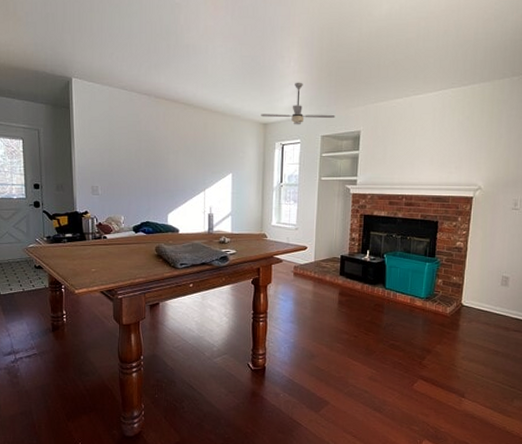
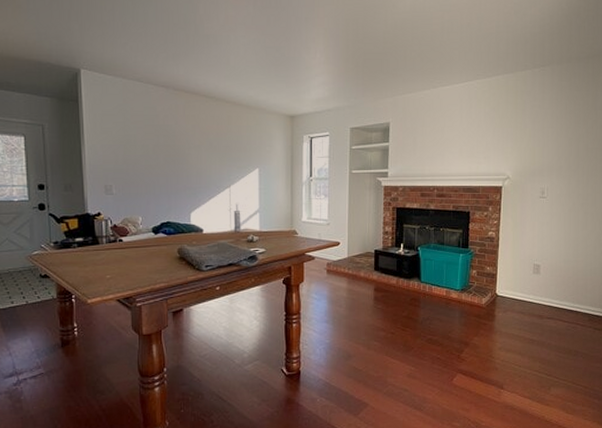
ceiling fan: present [261,82,336,125] -> none [287,73,364,118]

